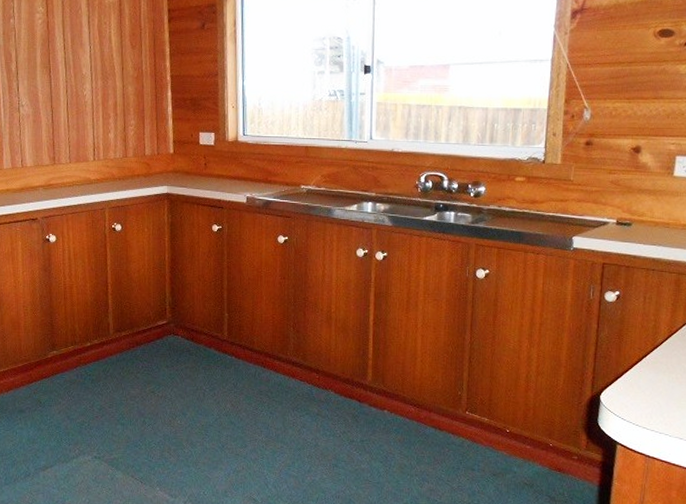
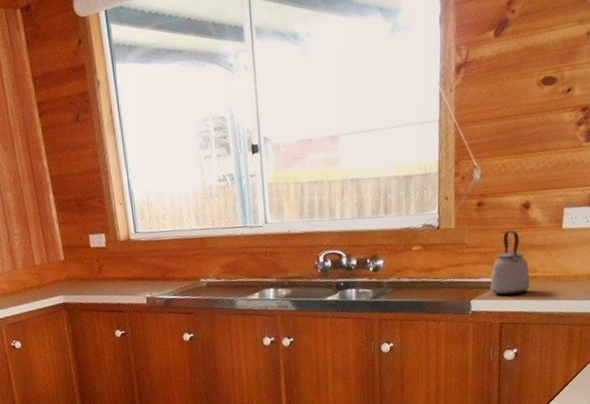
kettle: none [593,172,636,237] -> present [489,230,530,296]

